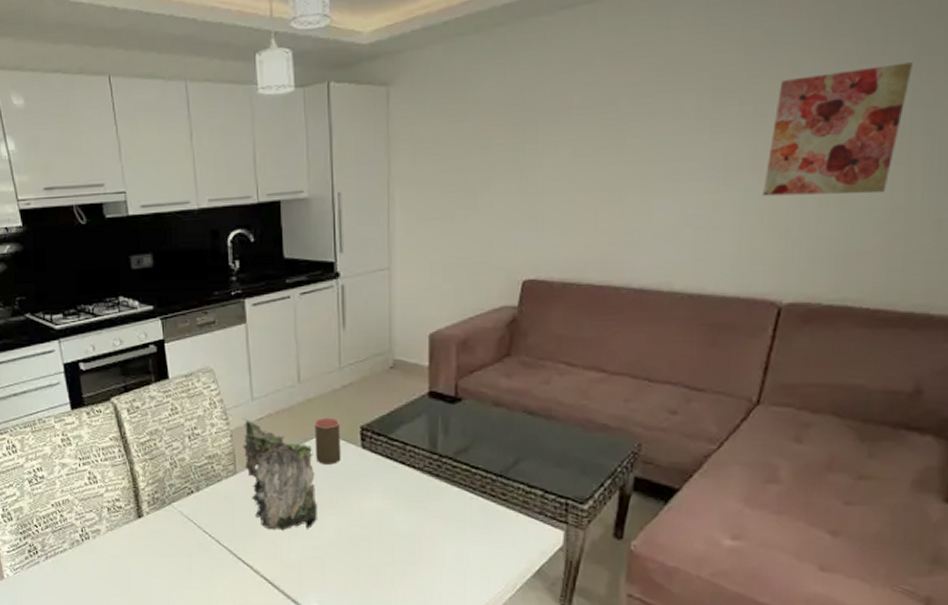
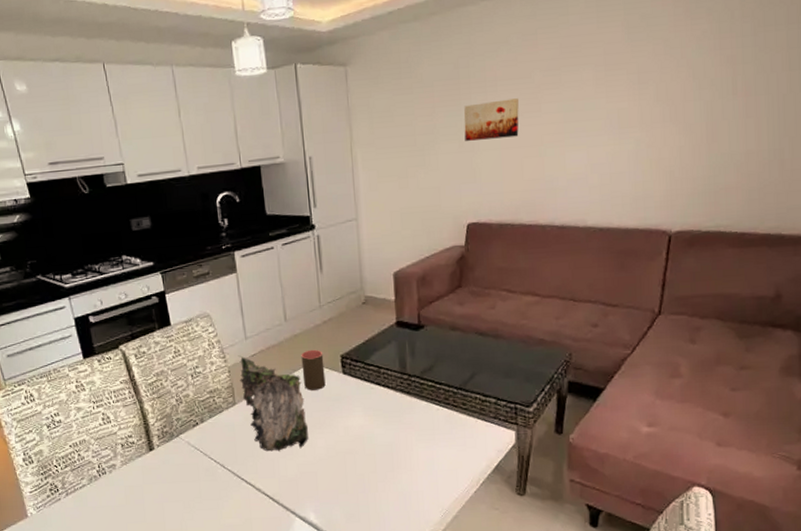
wall art: none [527,131,597,181] -> present [464,98,519,141]
wall art: present [763,62,912,196] -> none [650,38,753,147]

